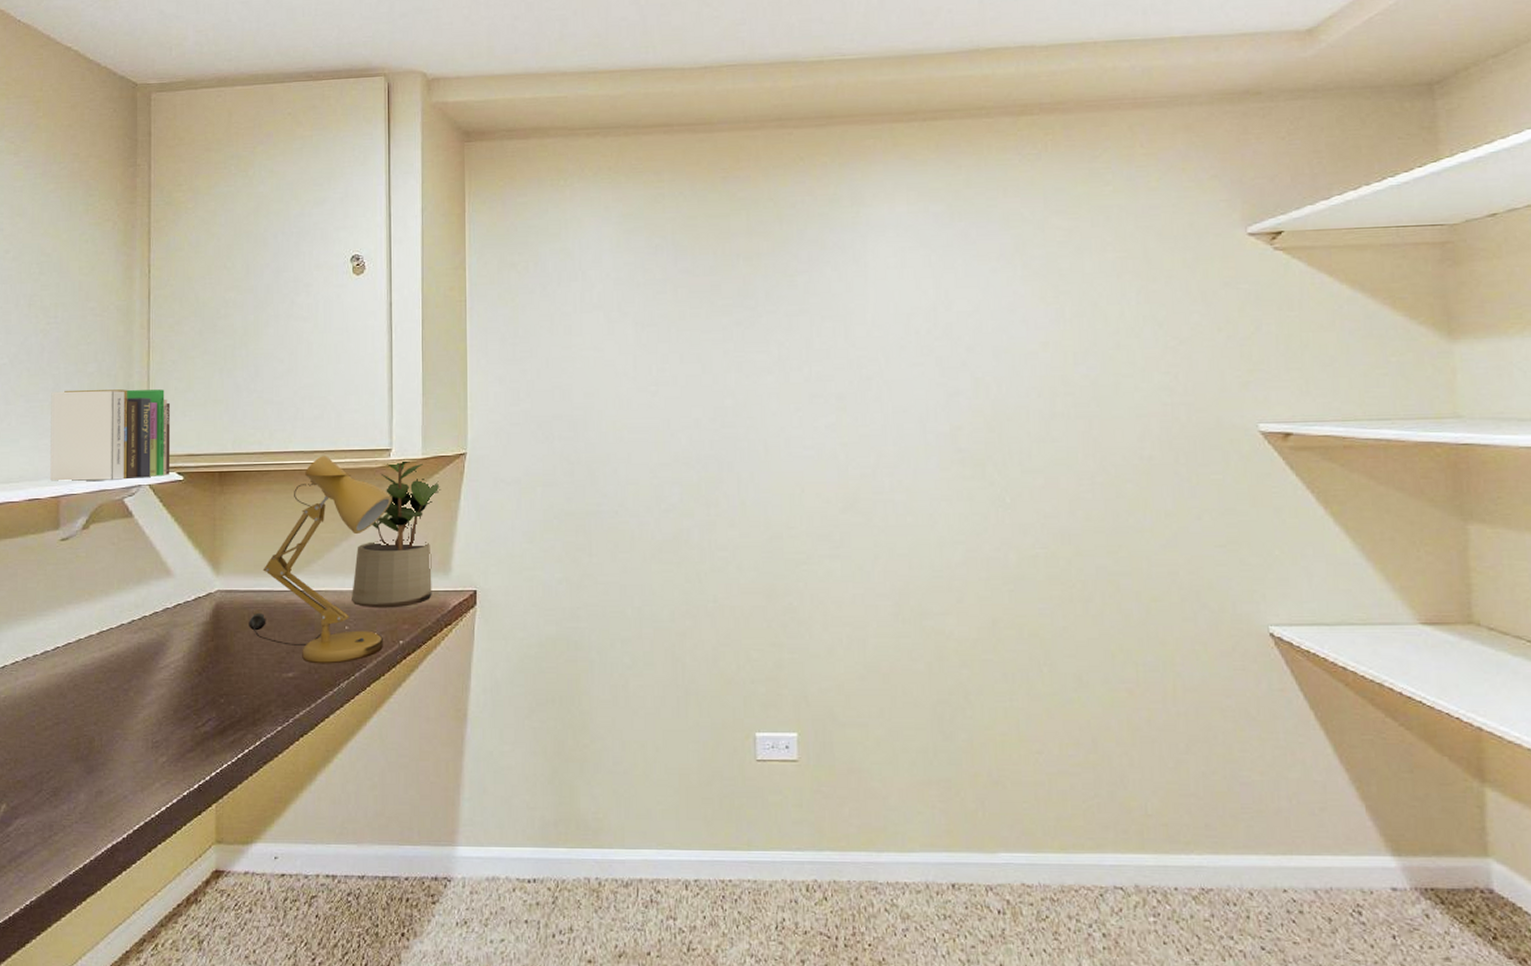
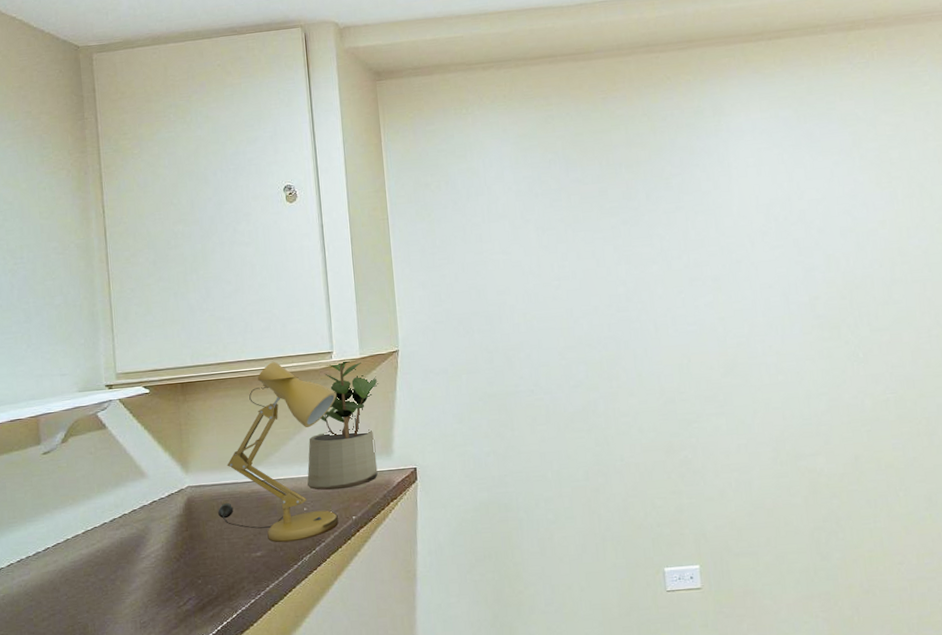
books: present [50,389,170,481] -> none [23,315,136,403]

